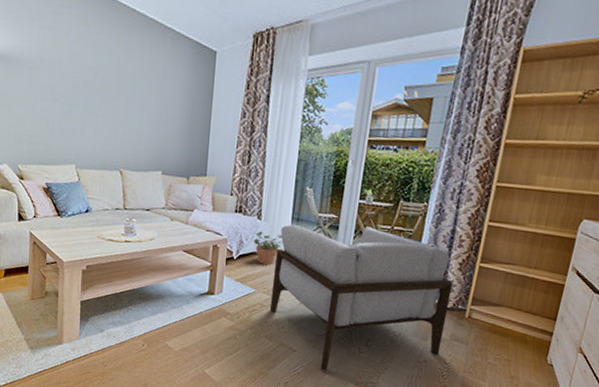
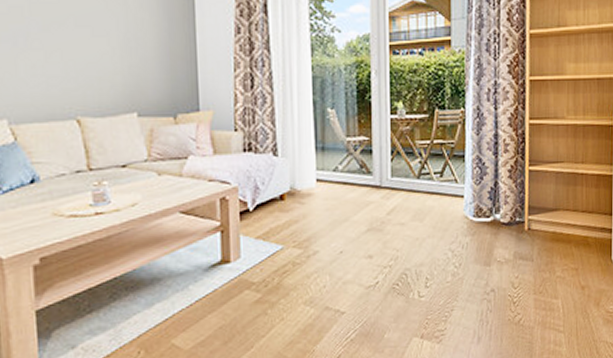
potted plant: present [253,231,283,265] -> none [271,170,310,212]
armchair: present [269,224,453,371] -> none [302,144,506,330]

